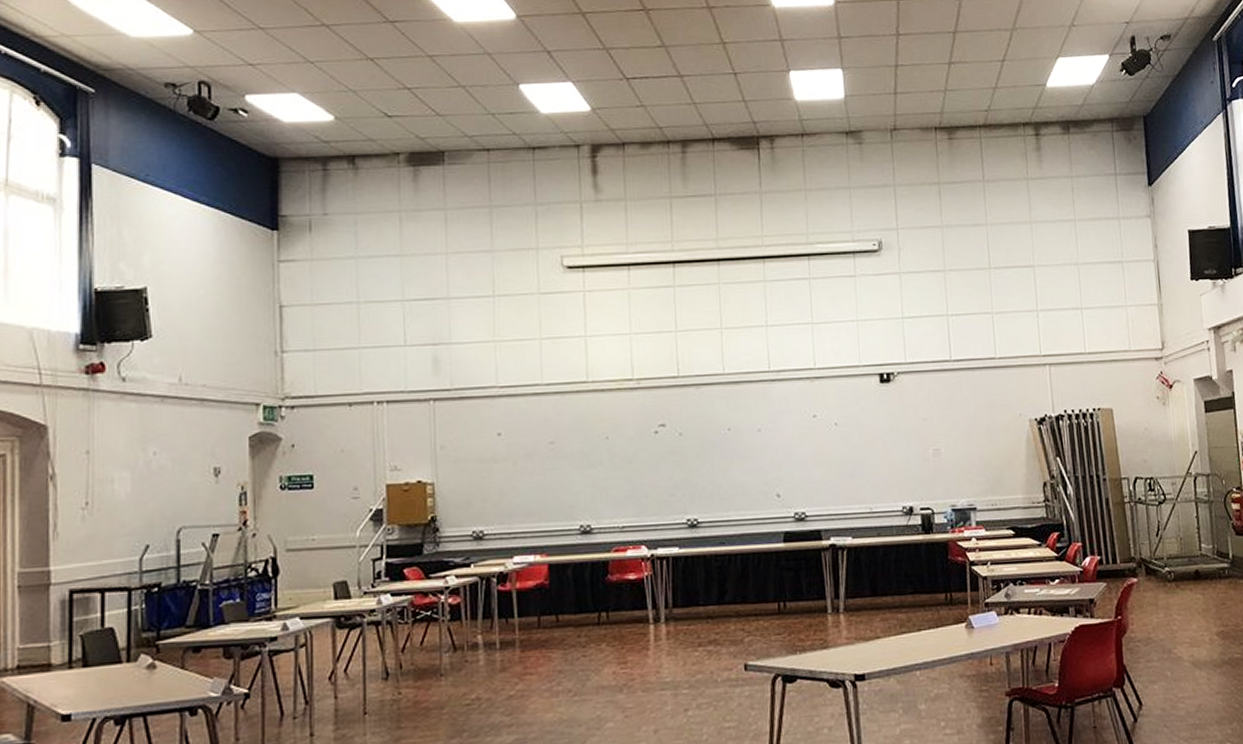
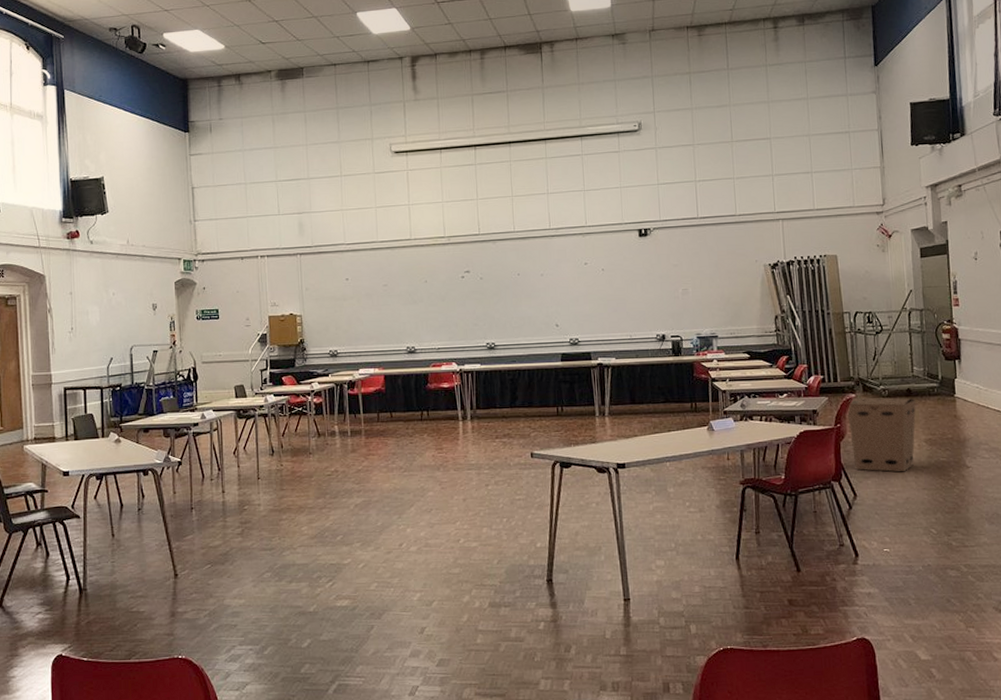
cardboard box: none [1129,581,1206,674] -> present [847,397,916,472]

